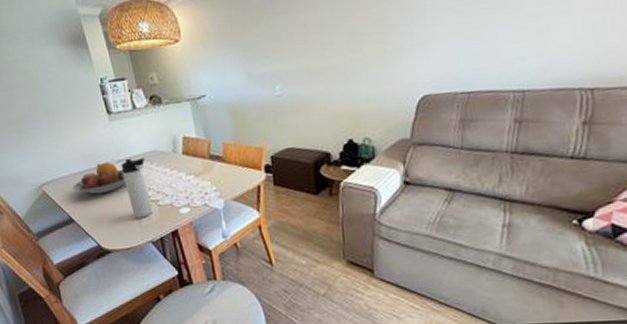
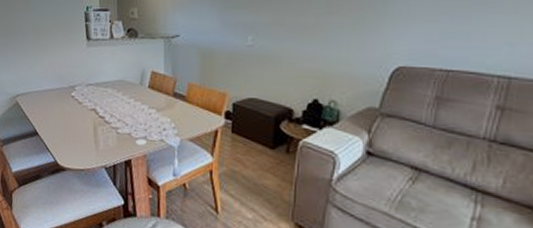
fruit bowl: present [71,162,126,195] -> none [42,83,92,113]
thermos bottle: present [121,158,153,219] -> none [89,83,113,143]

